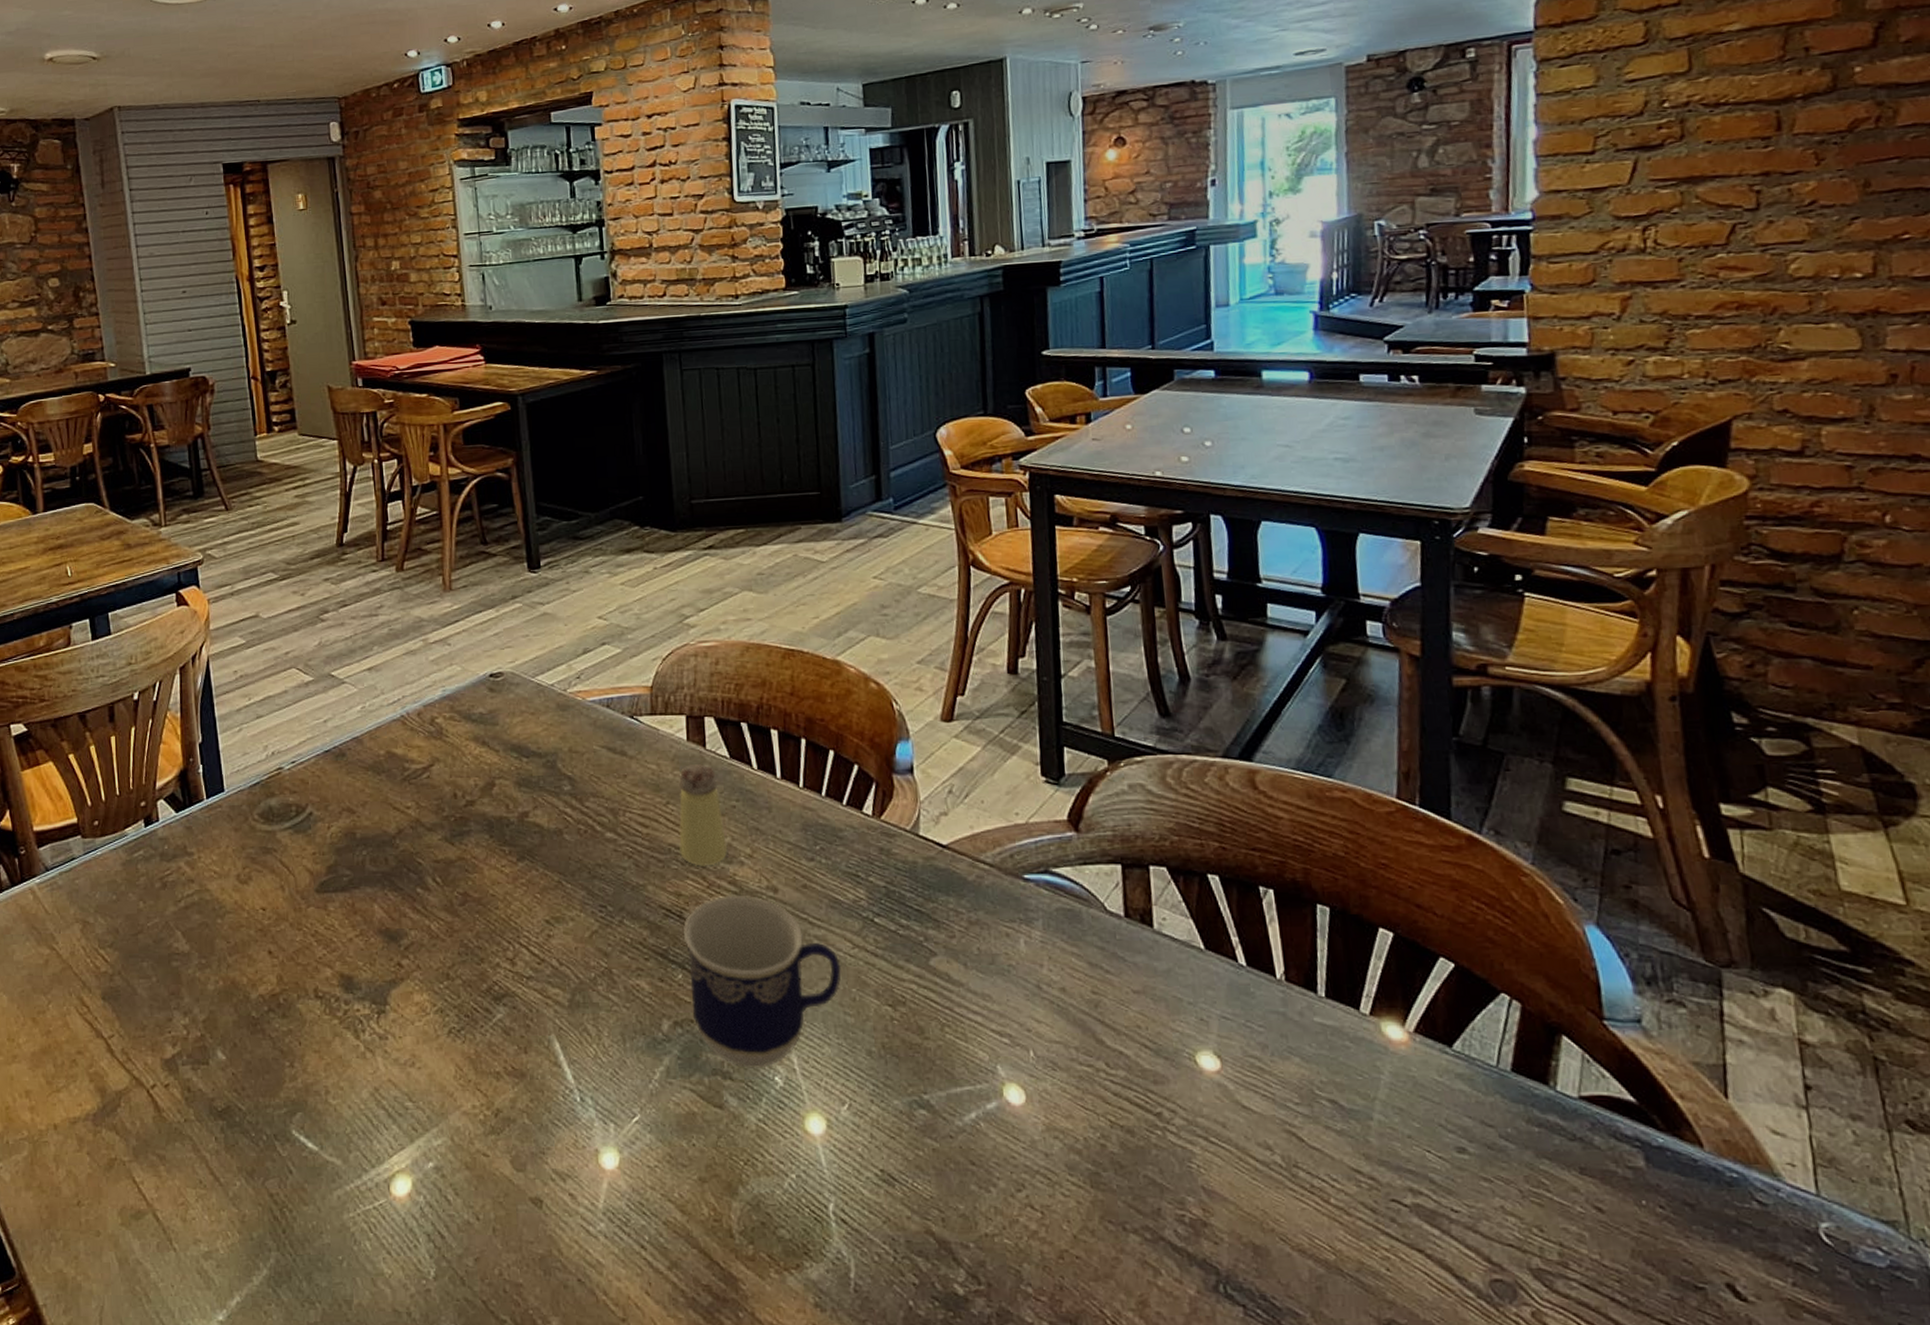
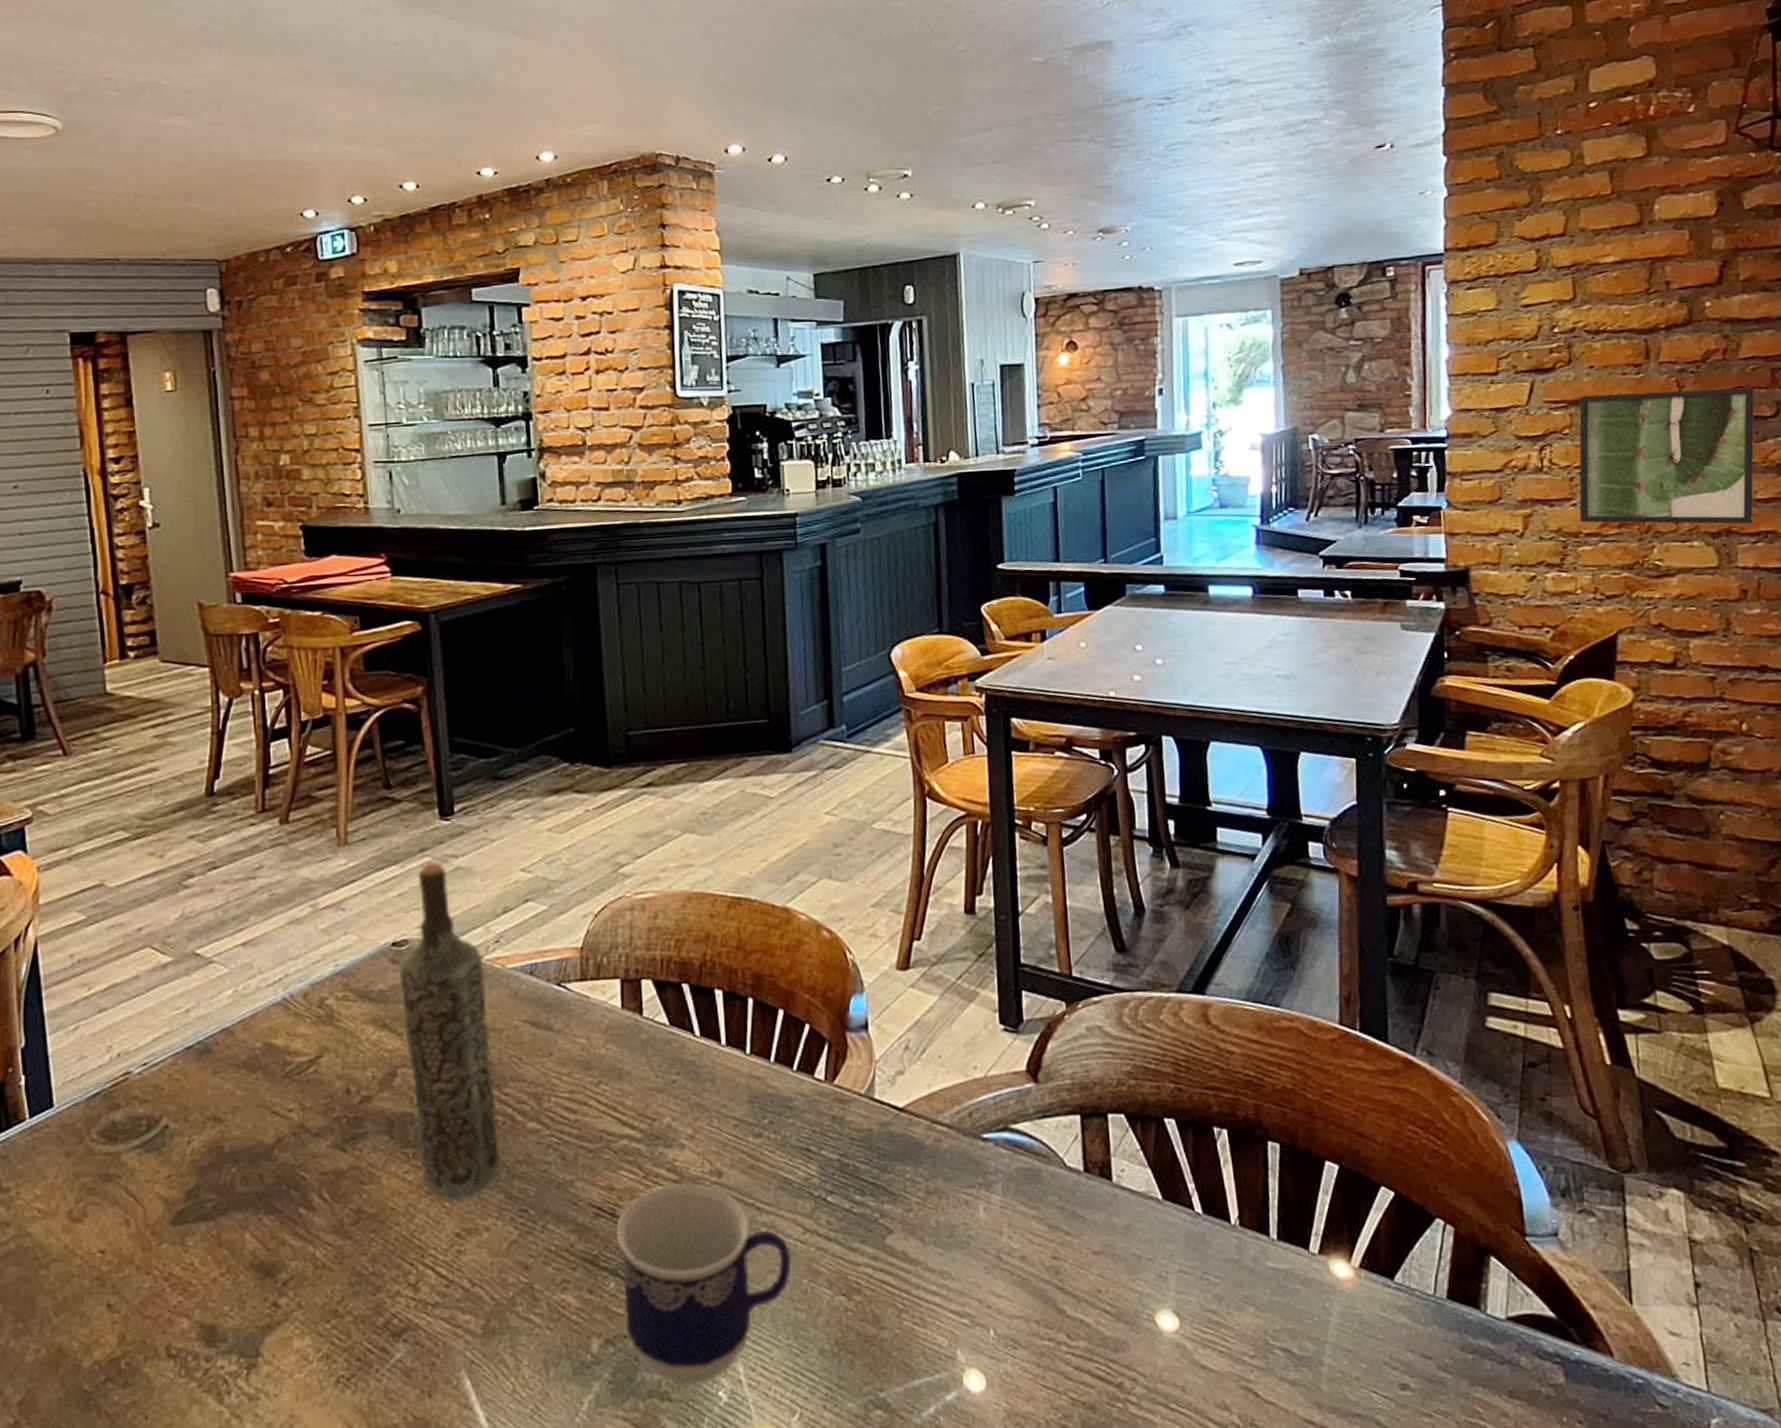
bottle: none [495,608,584,893] -> present [399,862,502,1201]
saltshaker: present [678,764,727,867] -> none [611,1034,666,1154]
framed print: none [1689,157,1915,305] -> present [1579,387,1755,525]

